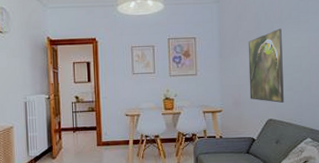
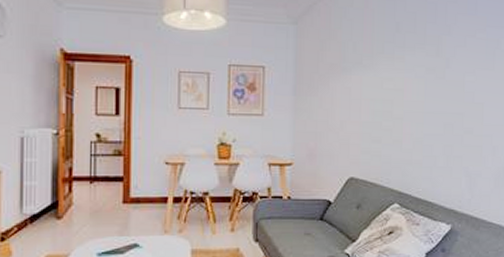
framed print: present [248,28,284,103] -> none [328,64,372,157]

